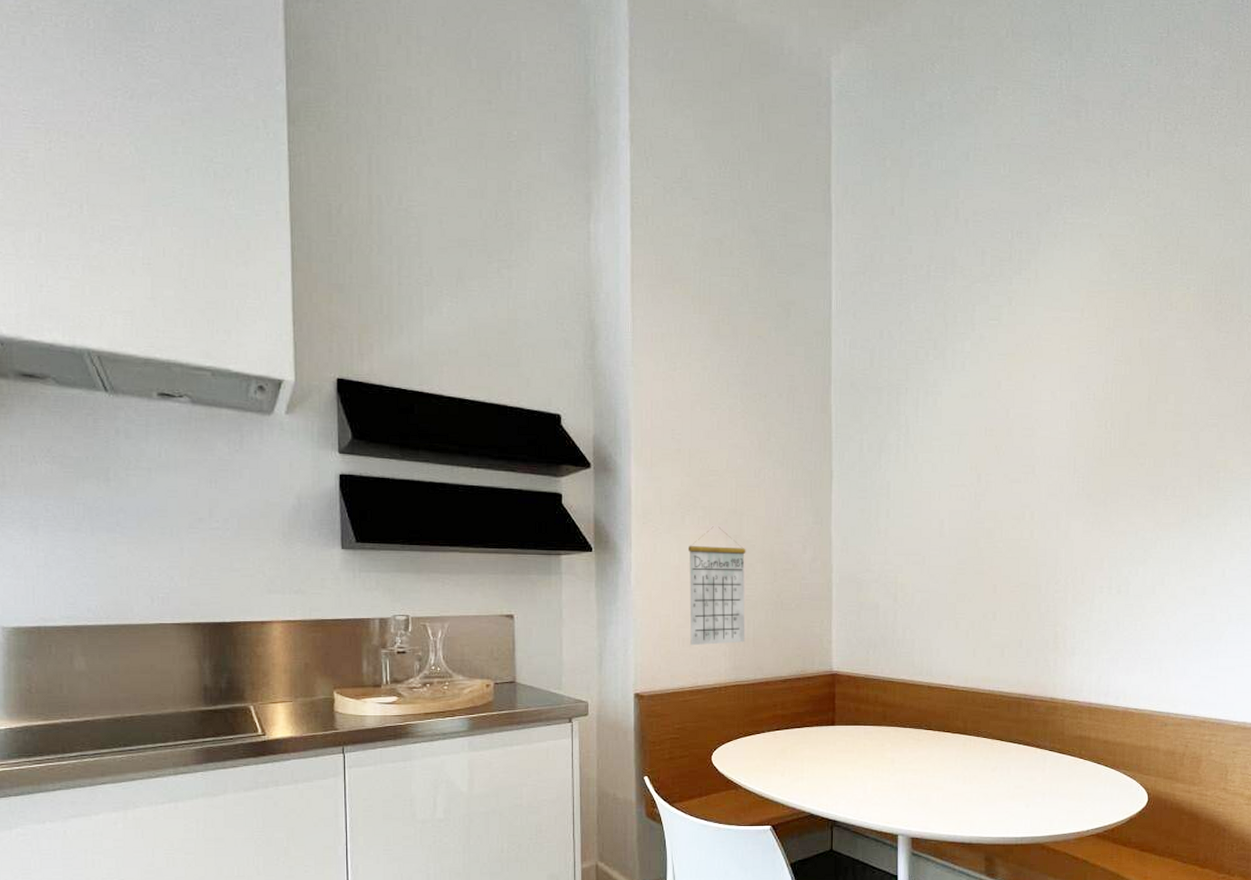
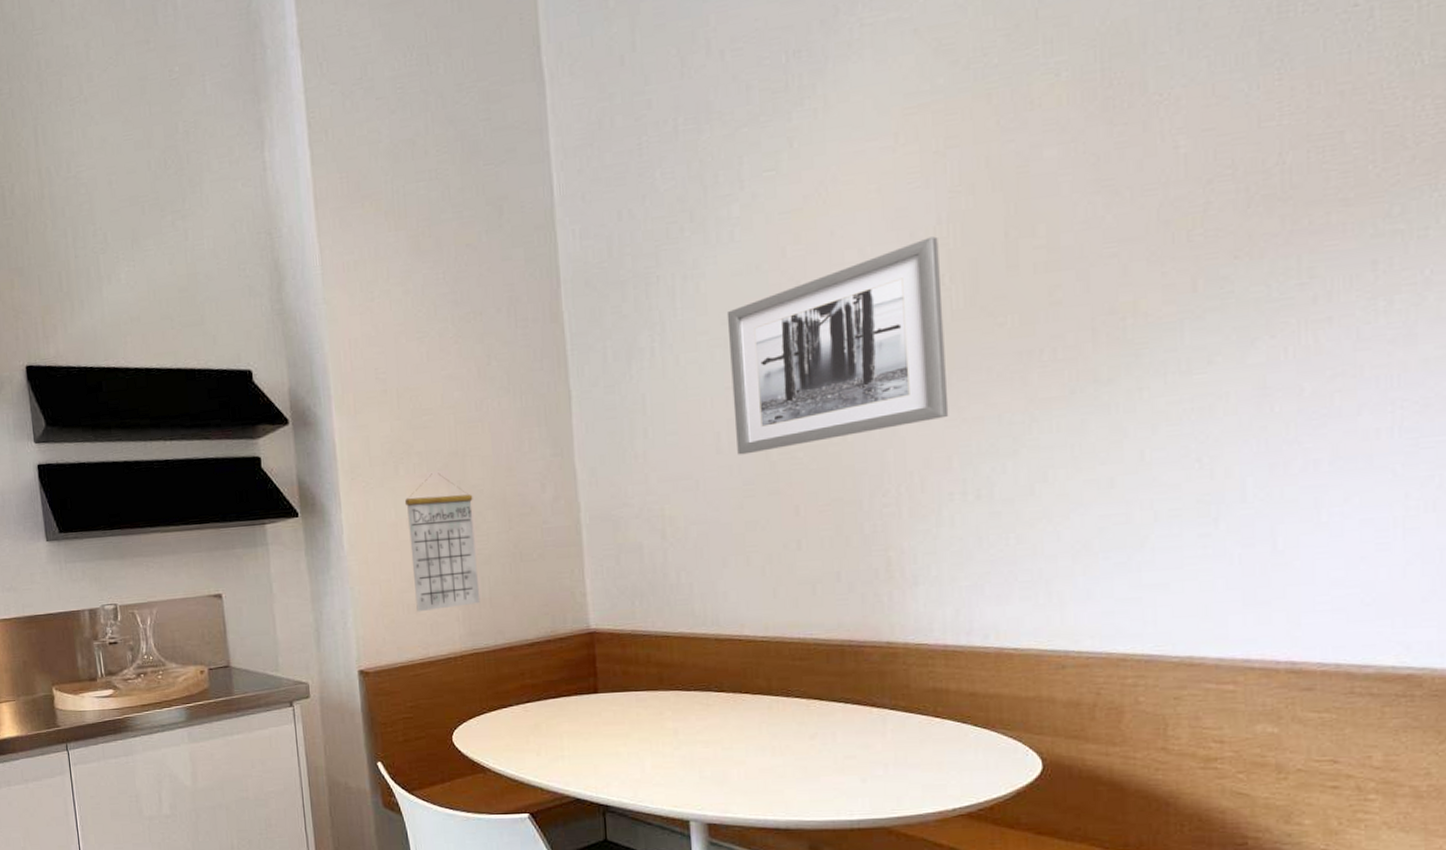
wall art: none [955,391,1105,540] -> present [726,236,949,455]

